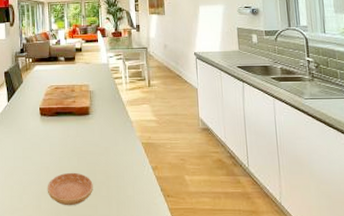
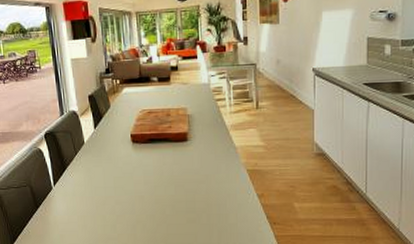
saucer: present [47,172,93,206] -> none [142,201,193,234]

